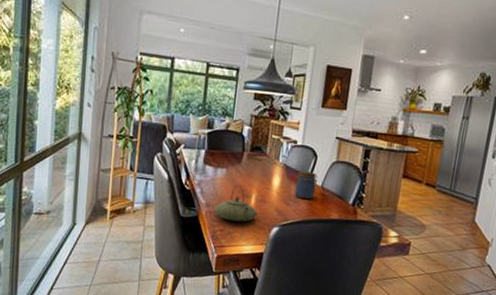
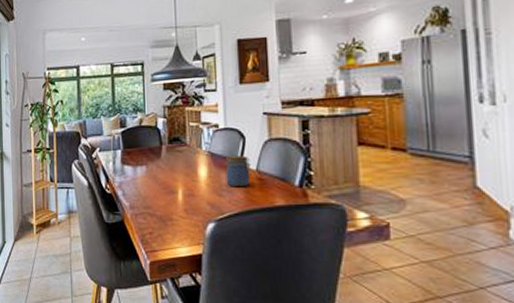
teapot: present [214,184,258,222] -> none [139,180,188,222]

